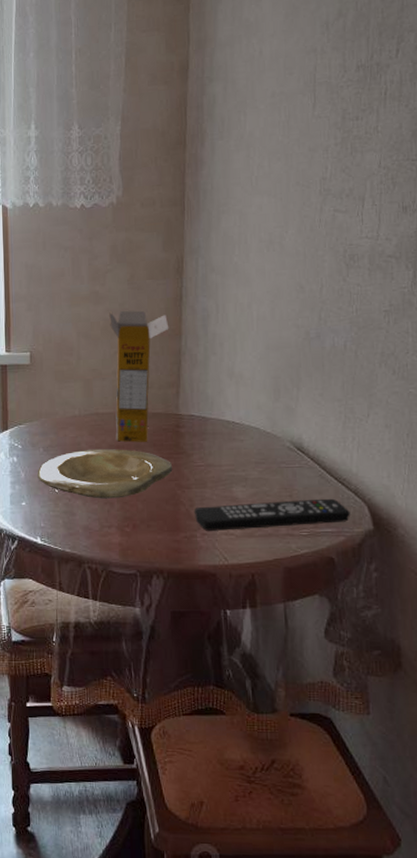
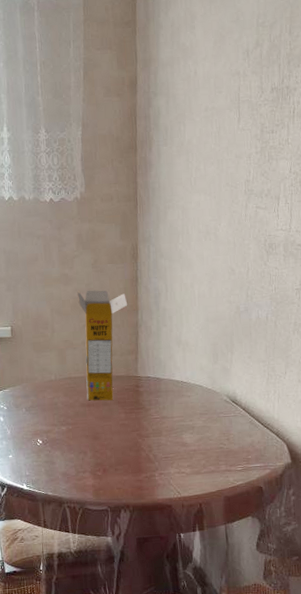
plate: present [37,448,173,499] -> none [21,407,135,450]
remote control: present [195,498,350,531] -> none [153,440,274,471]

